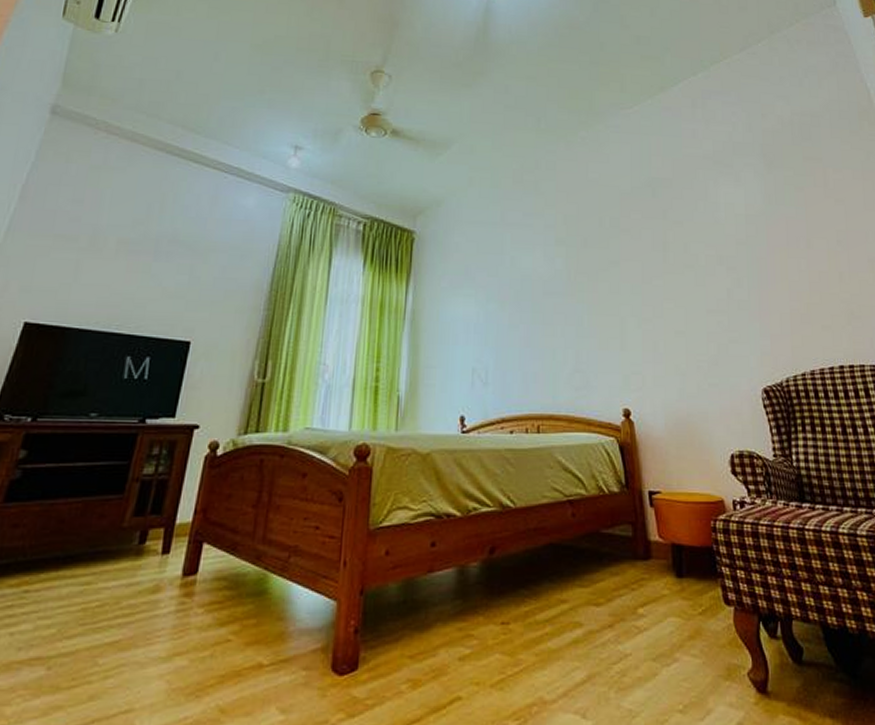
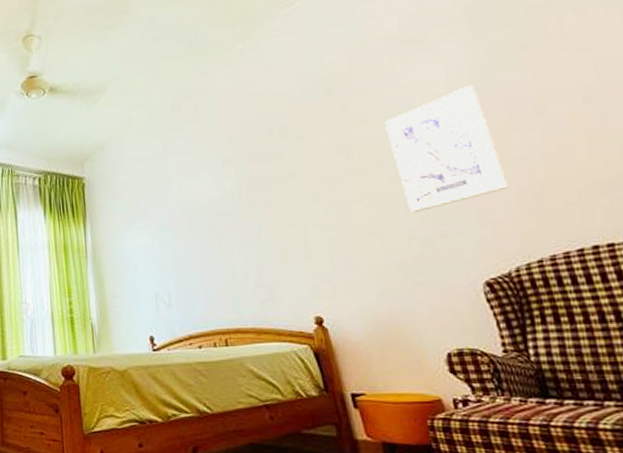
wall art: none [696,211,784,318] -> present [385,84,509,213]

